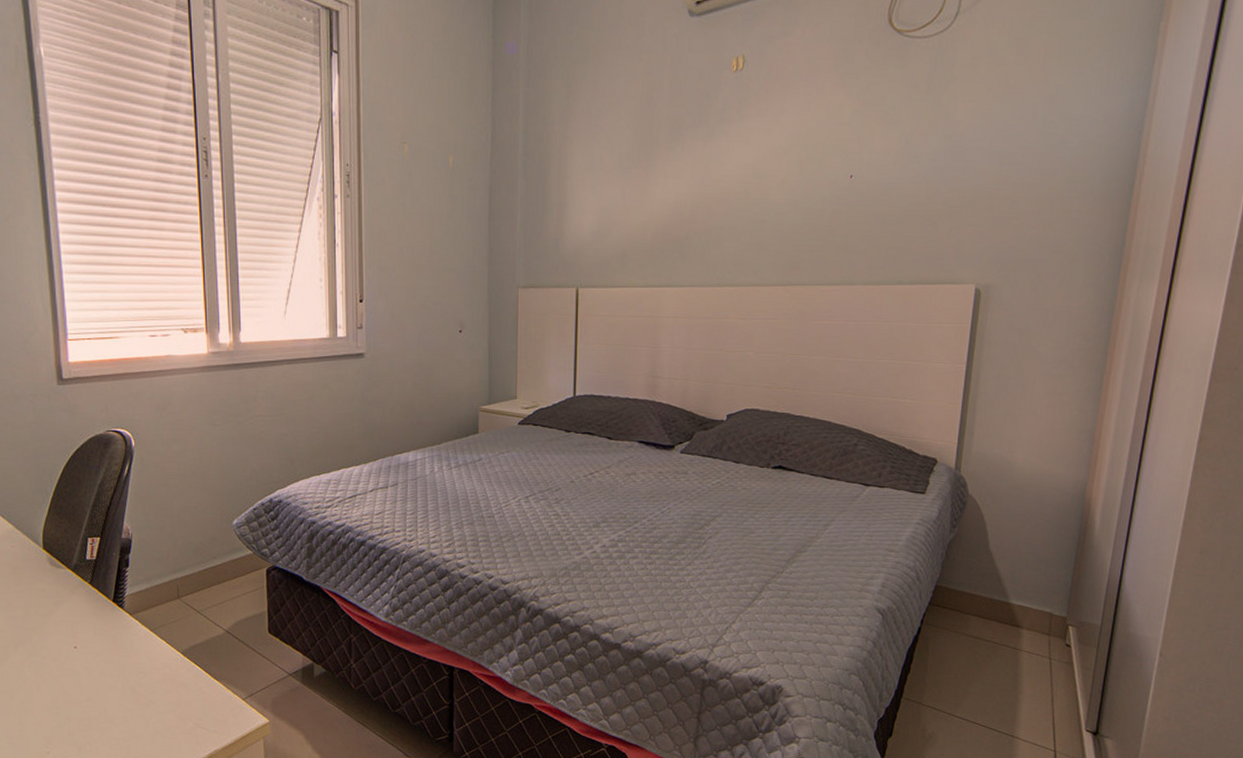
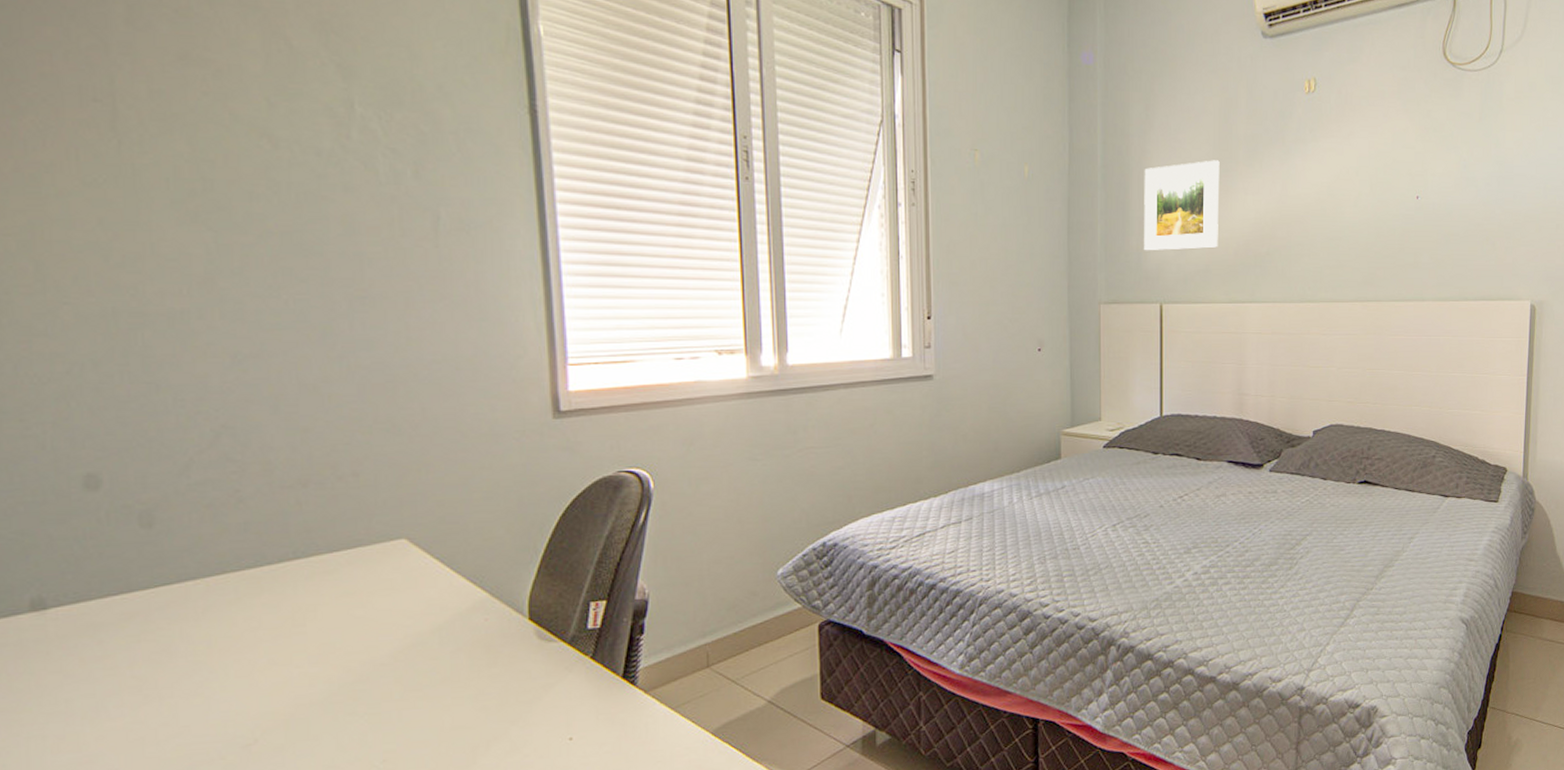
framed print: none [562,144,640,237] -> present [1144,160,1220,251]

